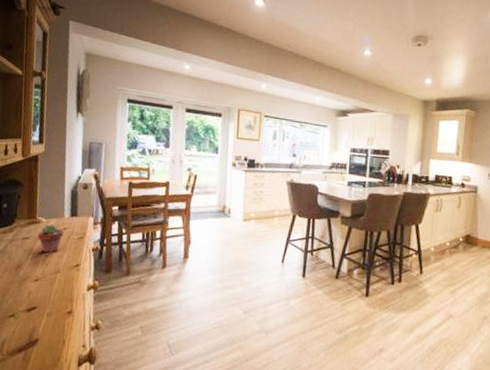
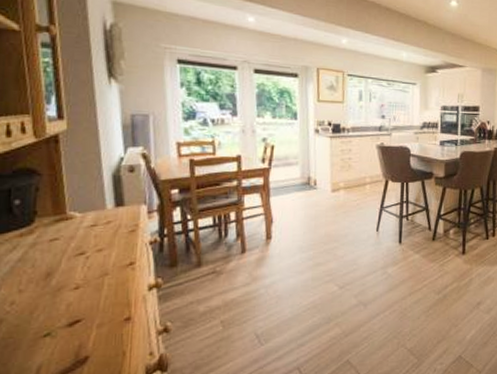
potted succulent: present [38,224,64,253] -> none [72,219,108,254]

